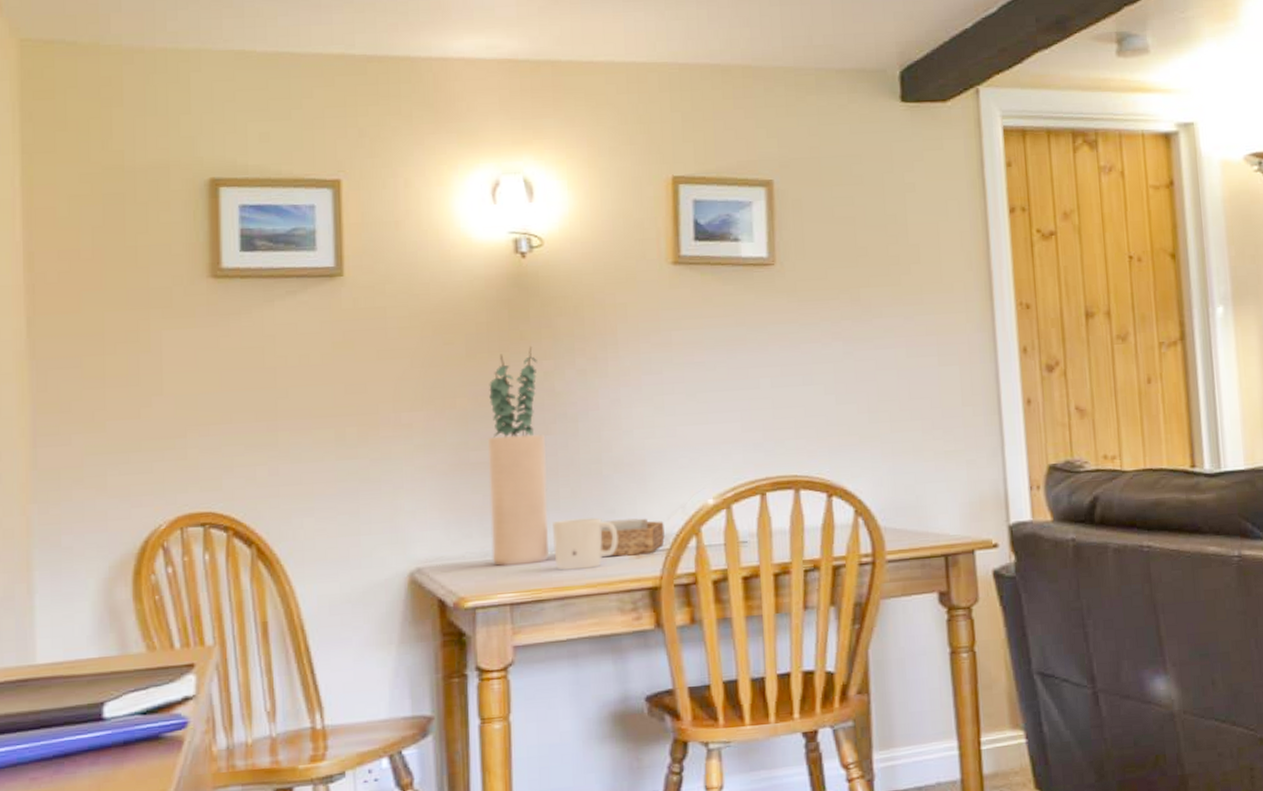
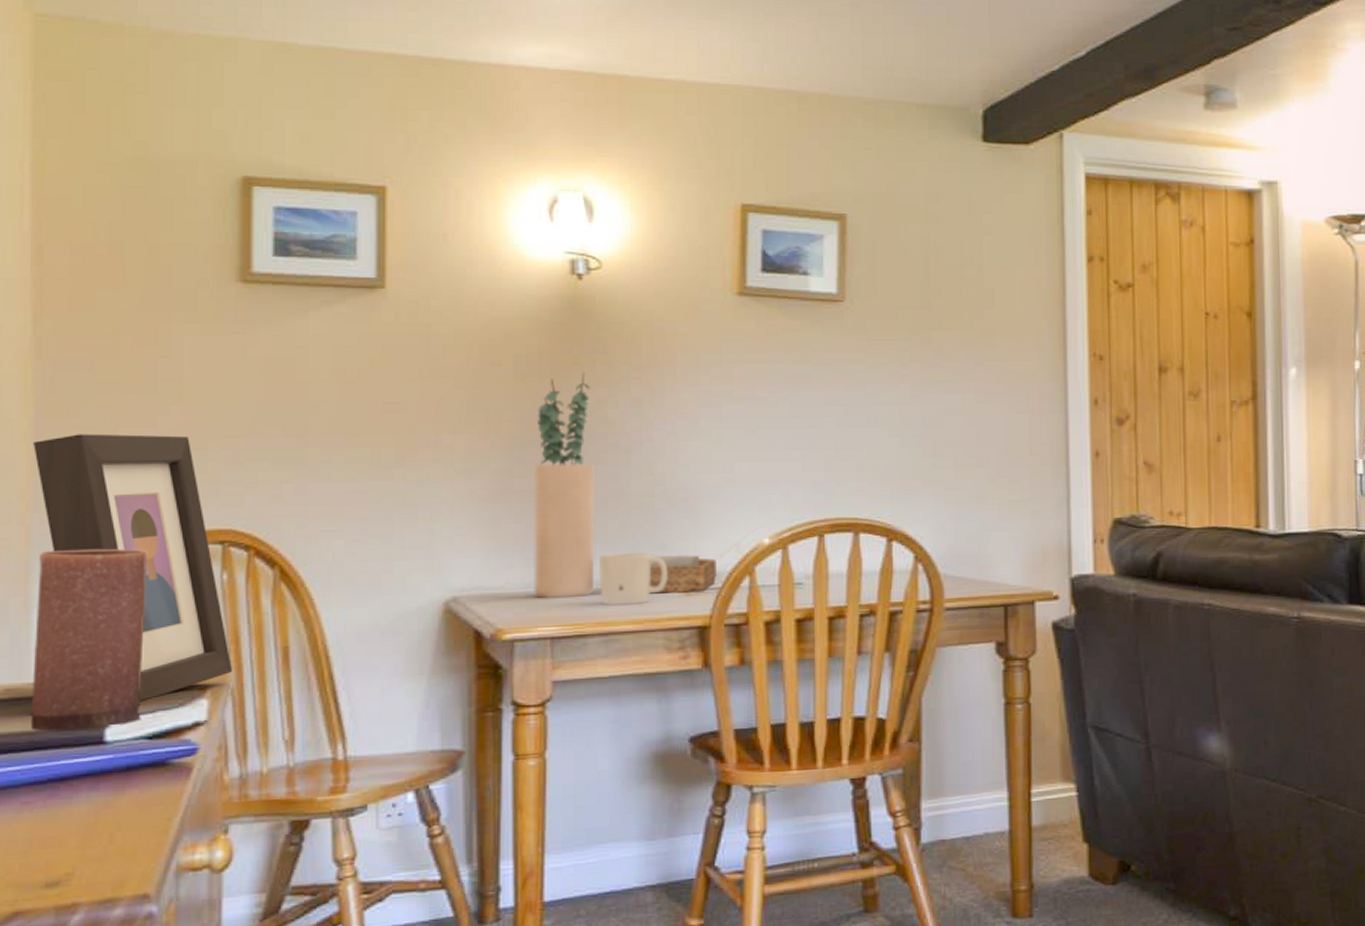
picture frame: none [31,425,216,680] -> present [33,433,232,703]
candle: none [35,534,136,711] -> present [30,548,147,733]

